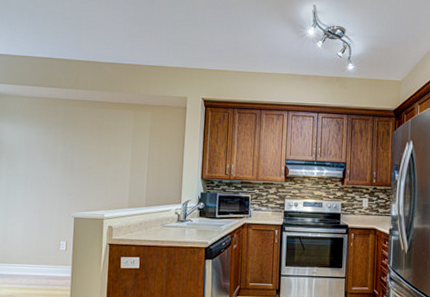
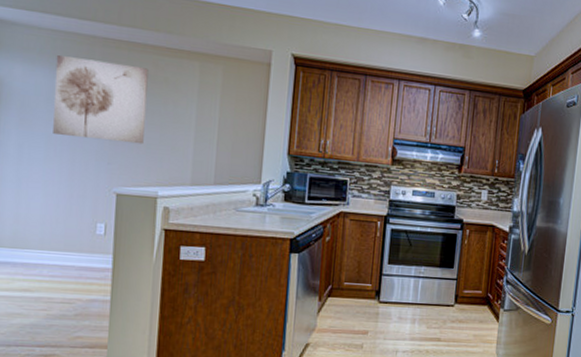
wall art: none [30,115,97,178] -> present [53,55,149,145]

